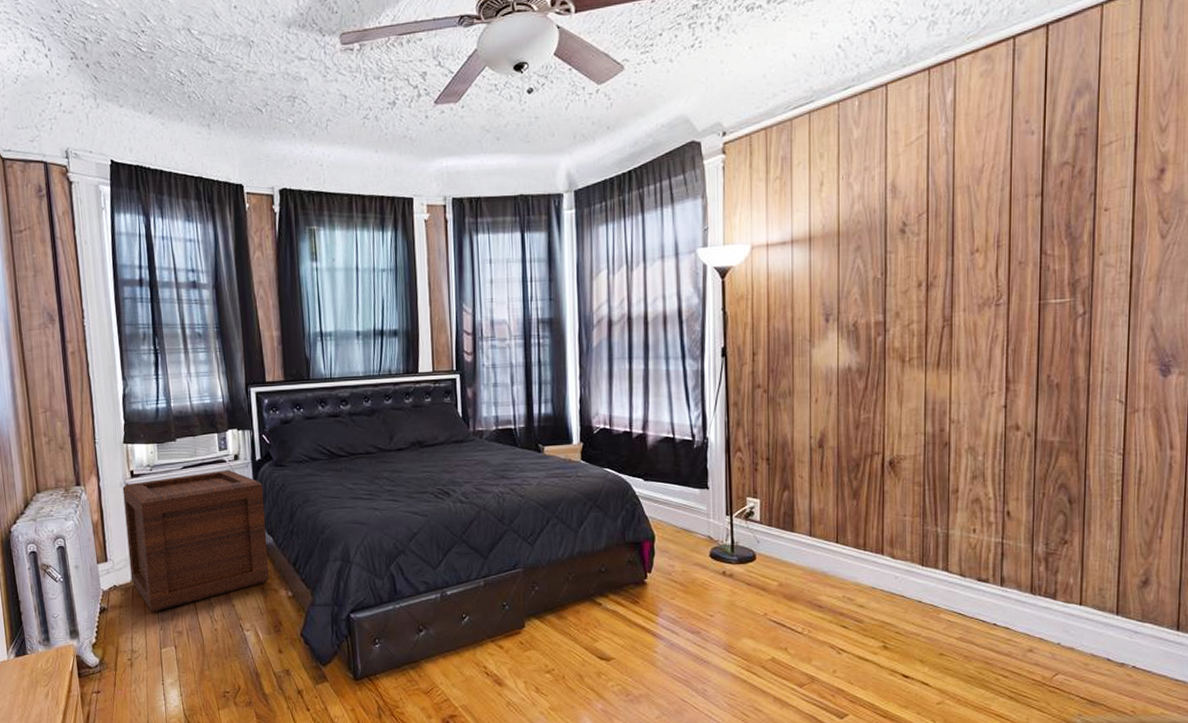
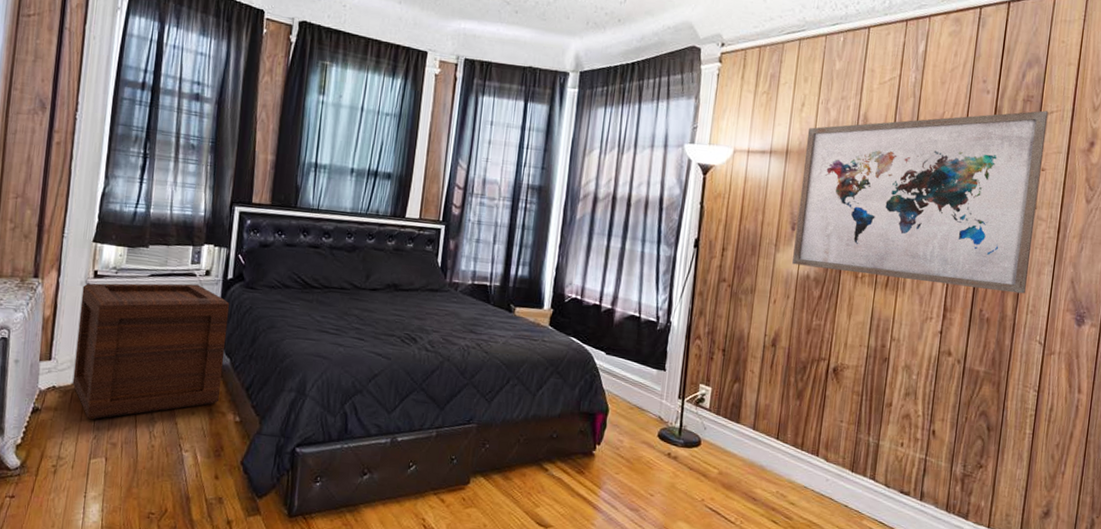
wall art: none [830,142,1107,359] -> present [792,110,1049,294]

